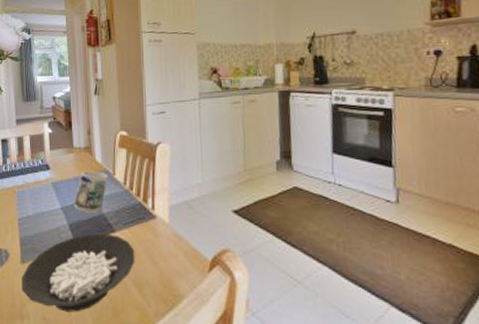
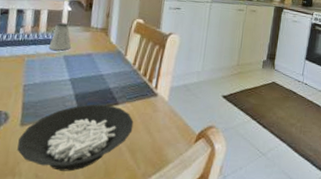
saltshaker: none [36,147,57,178] -> present [48,22,71,51]
mug: present [74,170,108,213] -> none [82,48,120,87]

